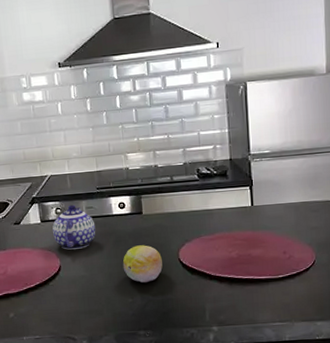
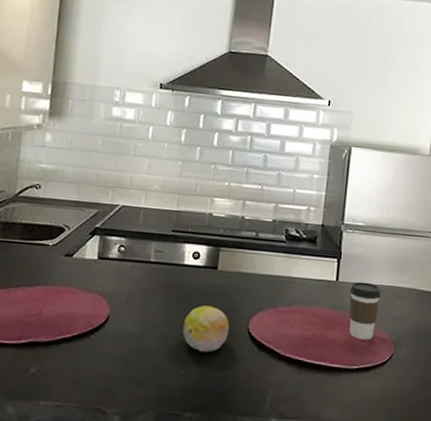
teapot: present [52,204,96,250] -> none [108,244,162,299]
coffee cup: none [265,202,296,253] -> present [349,281,381,340]

